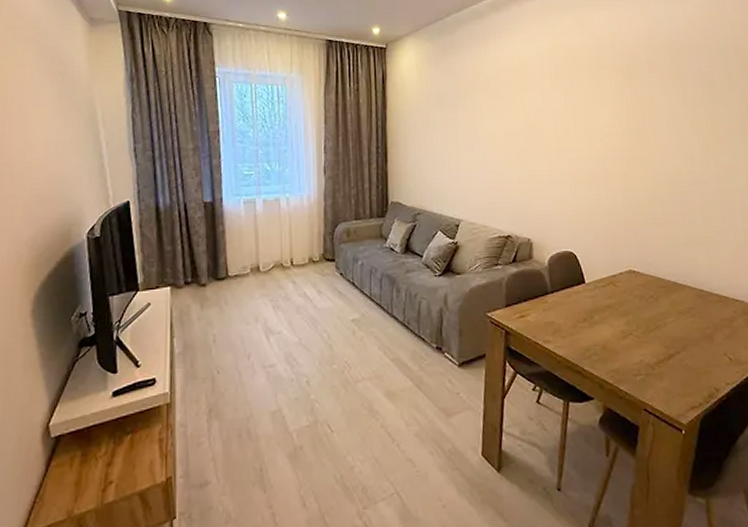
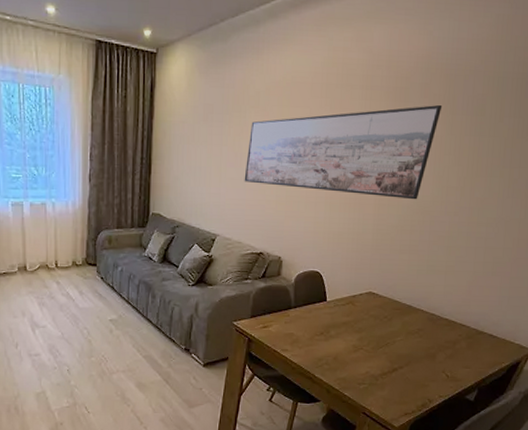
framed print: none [483,78,672,171] -> present [244,104,443,200]

